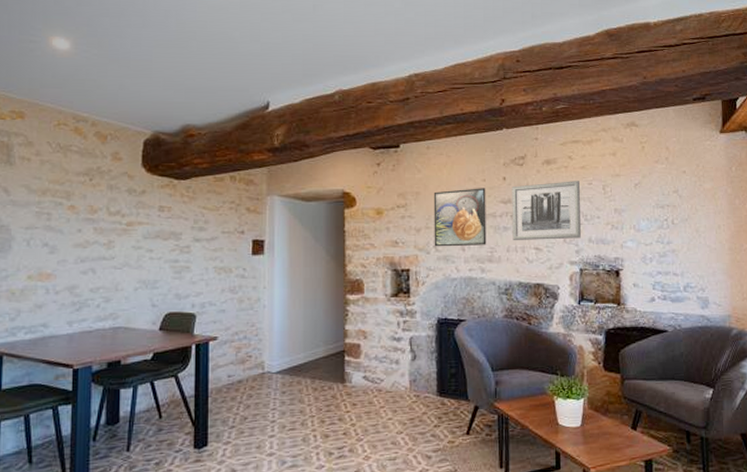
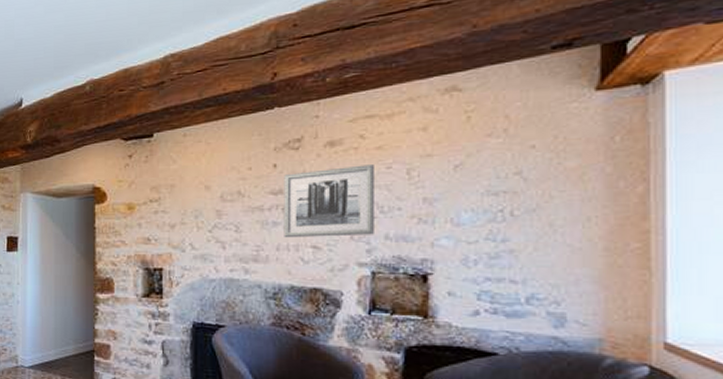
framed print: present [433,188,487,247] -> none [190,177,252,244]

